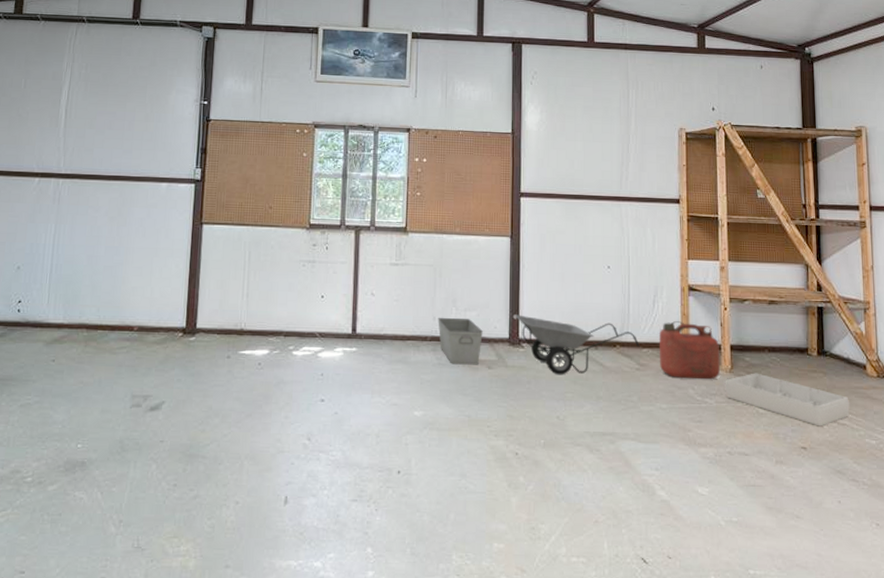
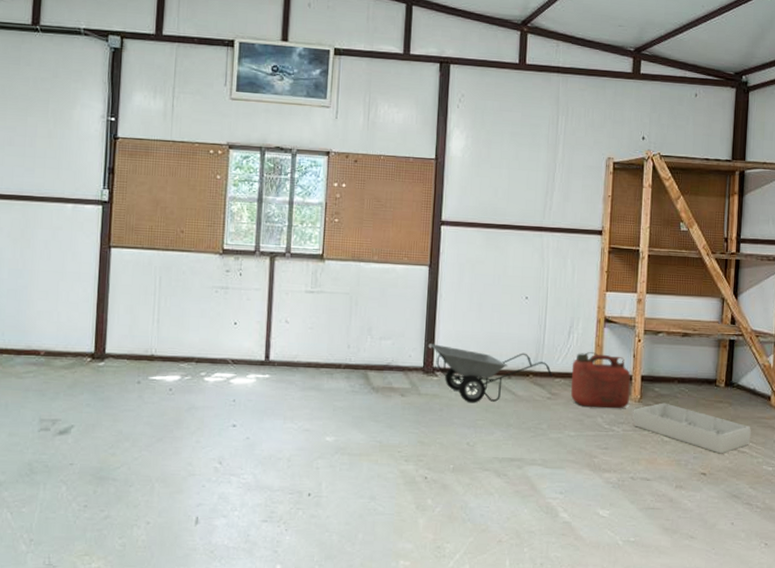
storage bin: present [438,317,483,365] -> none [352,345,397,393]

